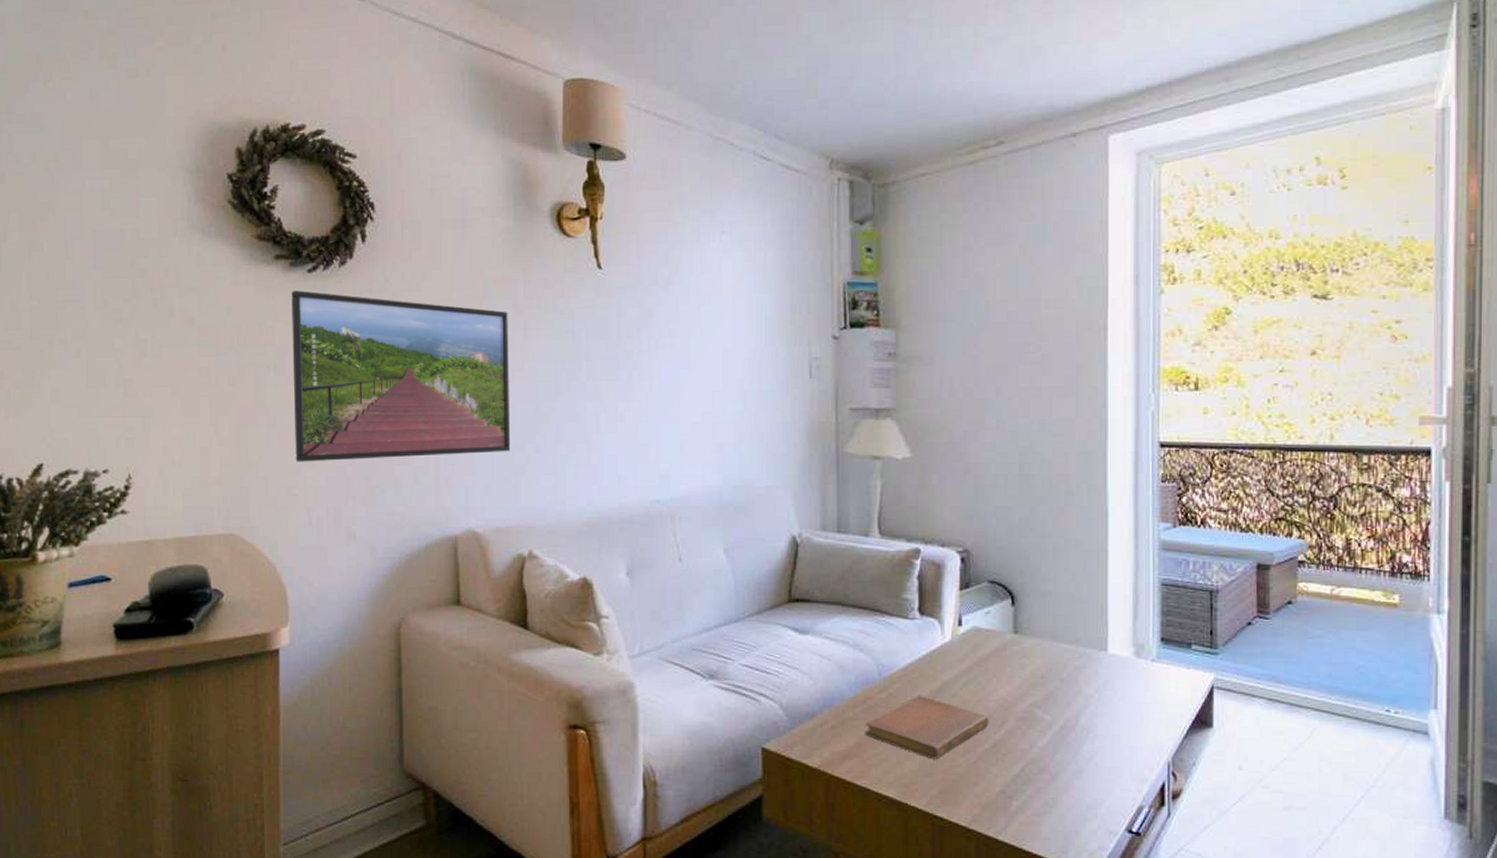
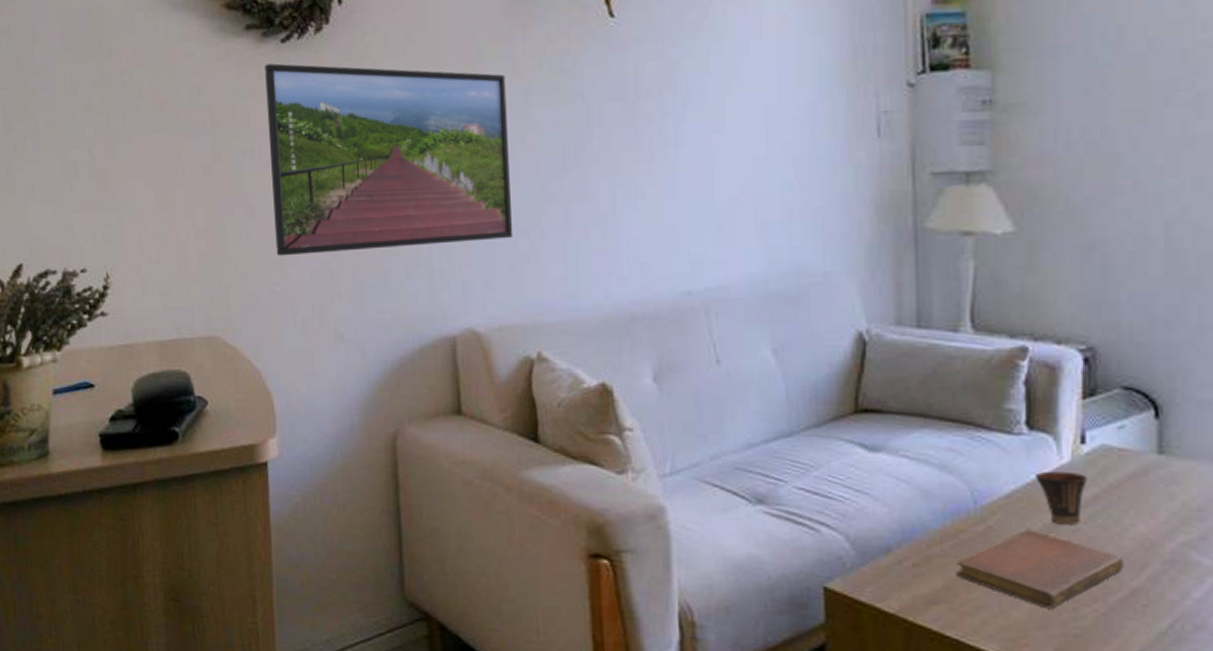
cup: none [925,648,963,691] -> present [1036,471,1087,525]

